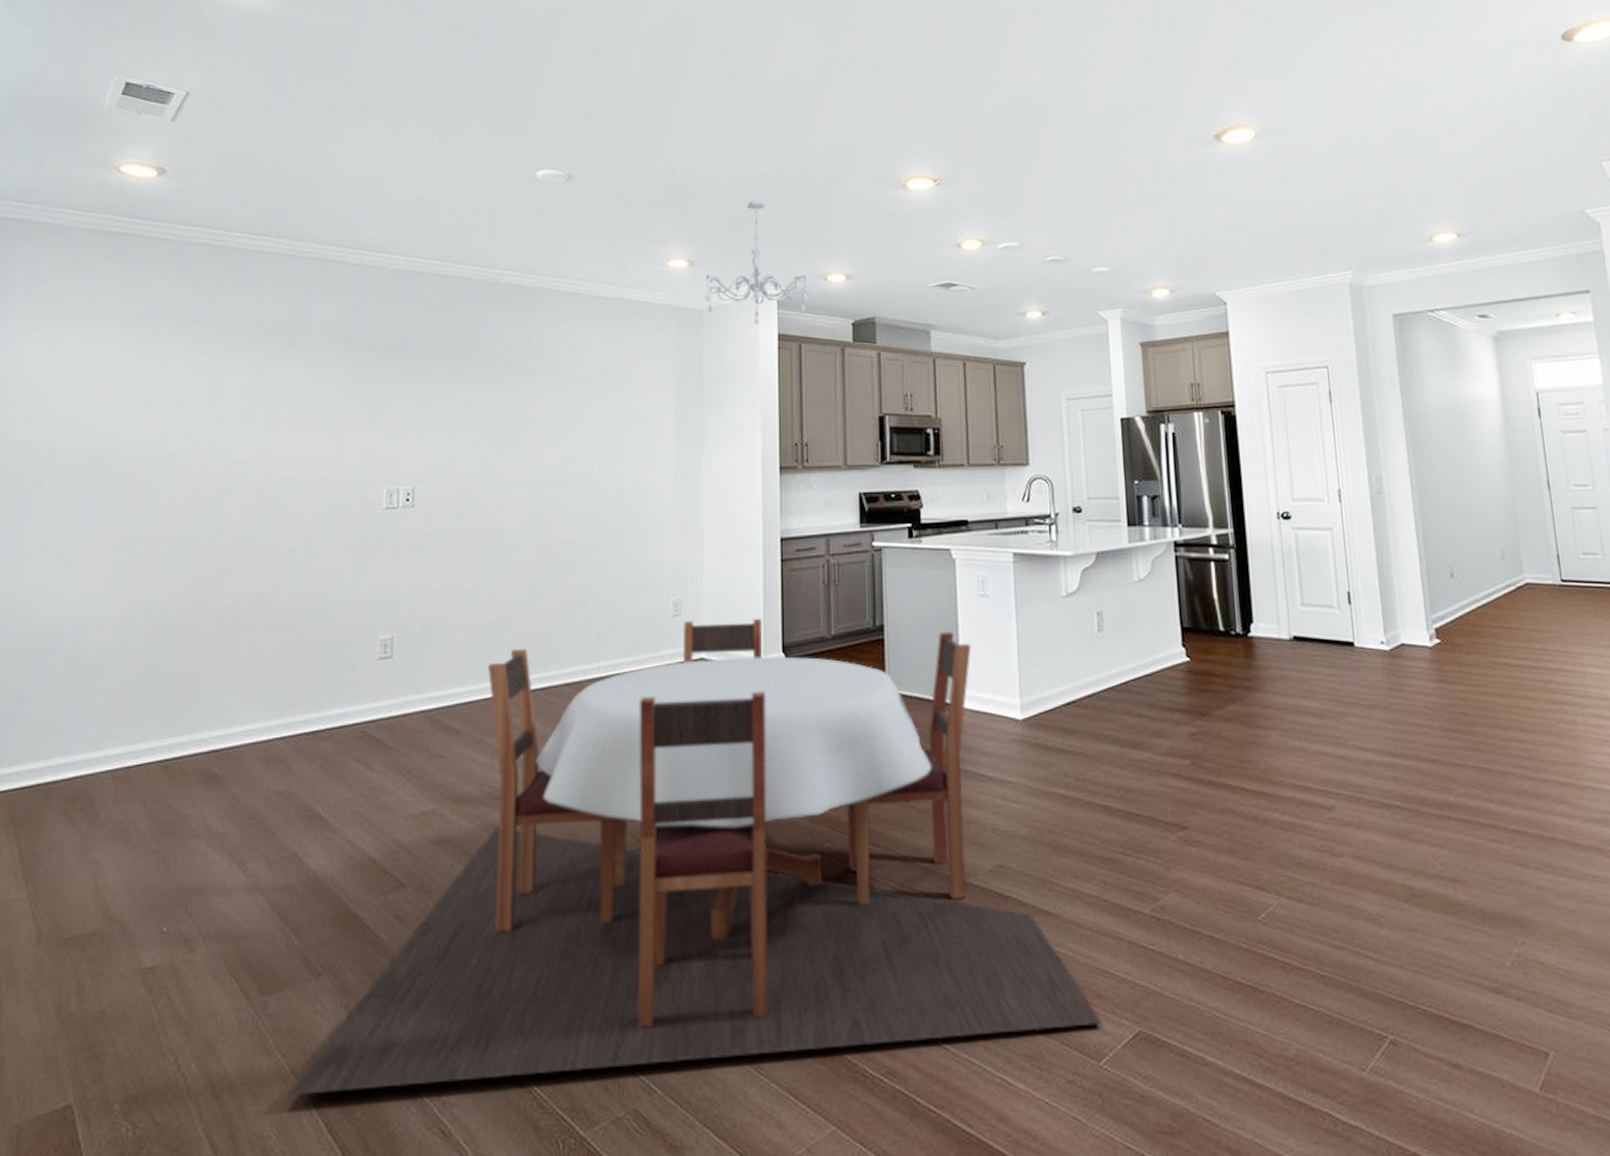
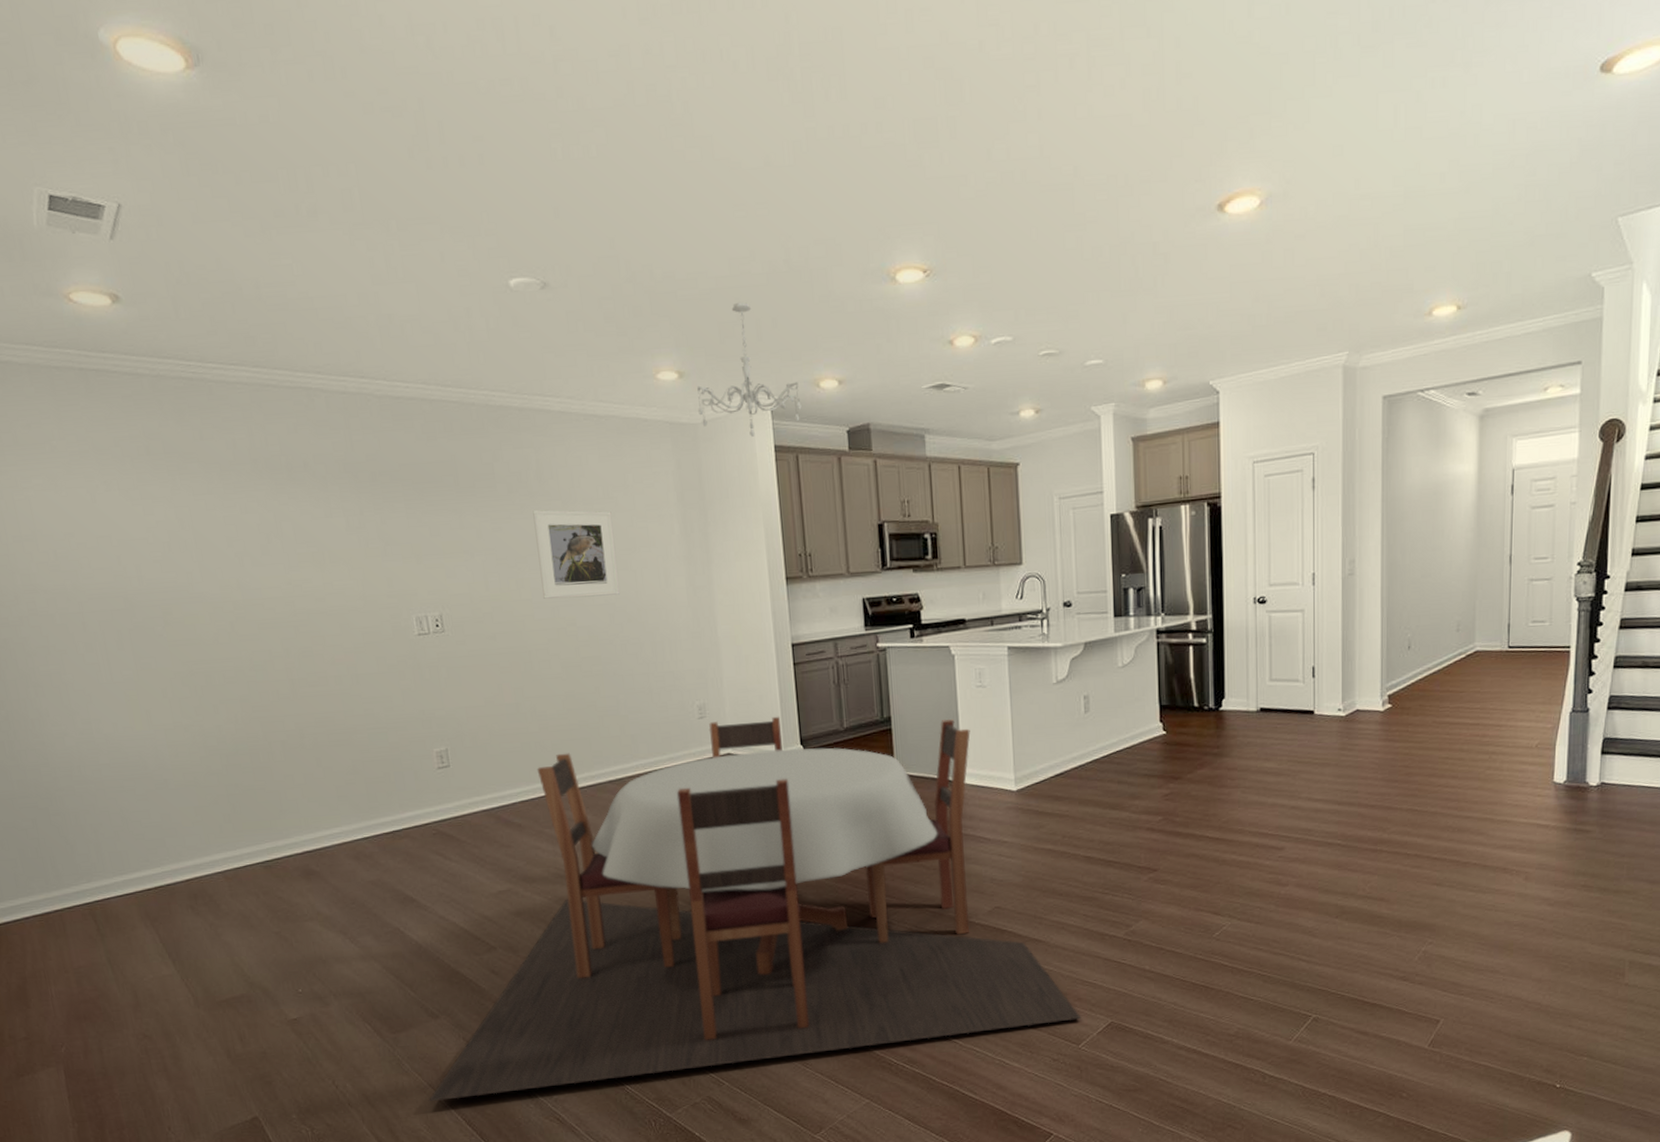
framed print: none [524,385,606,478] -> present [532,509,620,599]

